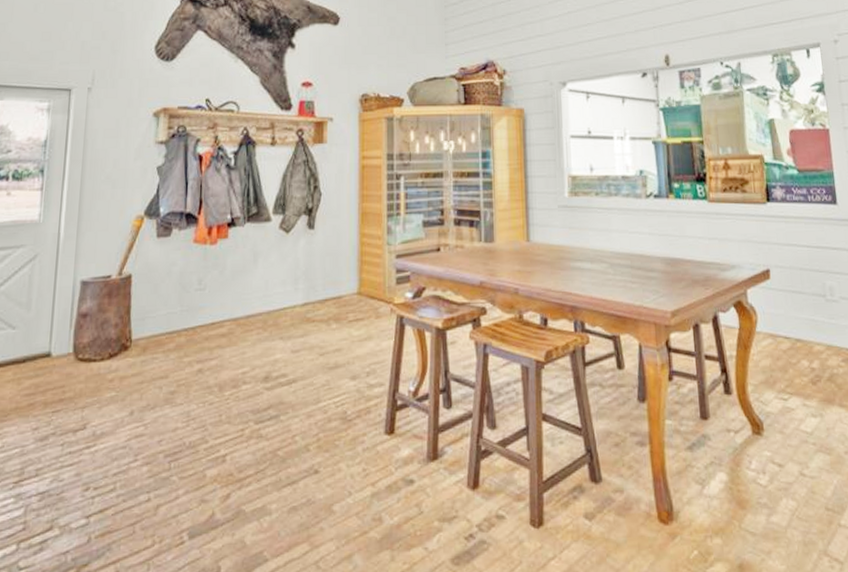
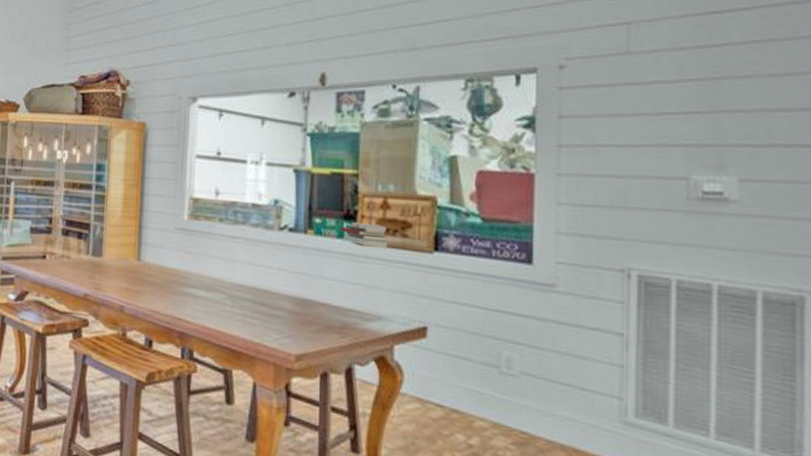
books: none [694,184,732,205] -> present [340,222,387,249]

